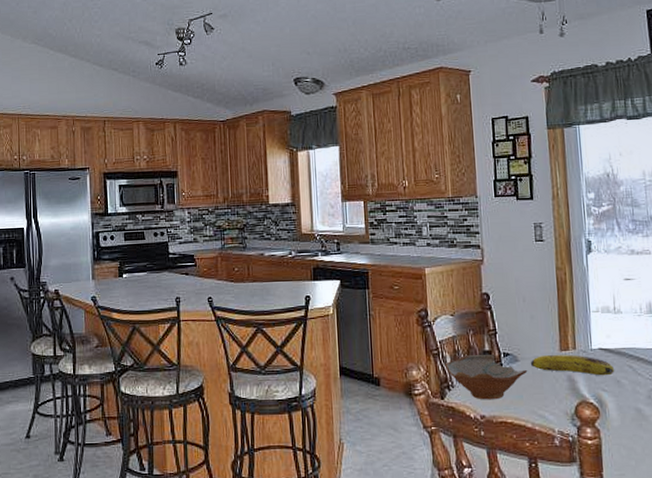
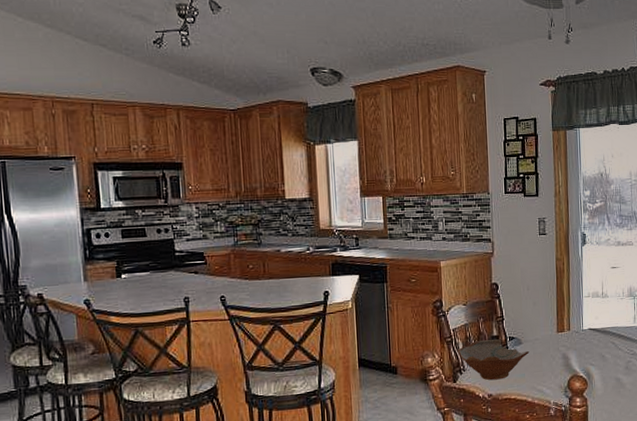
fruit: present [530,355,615,376] -> none [532,335,601,353]

